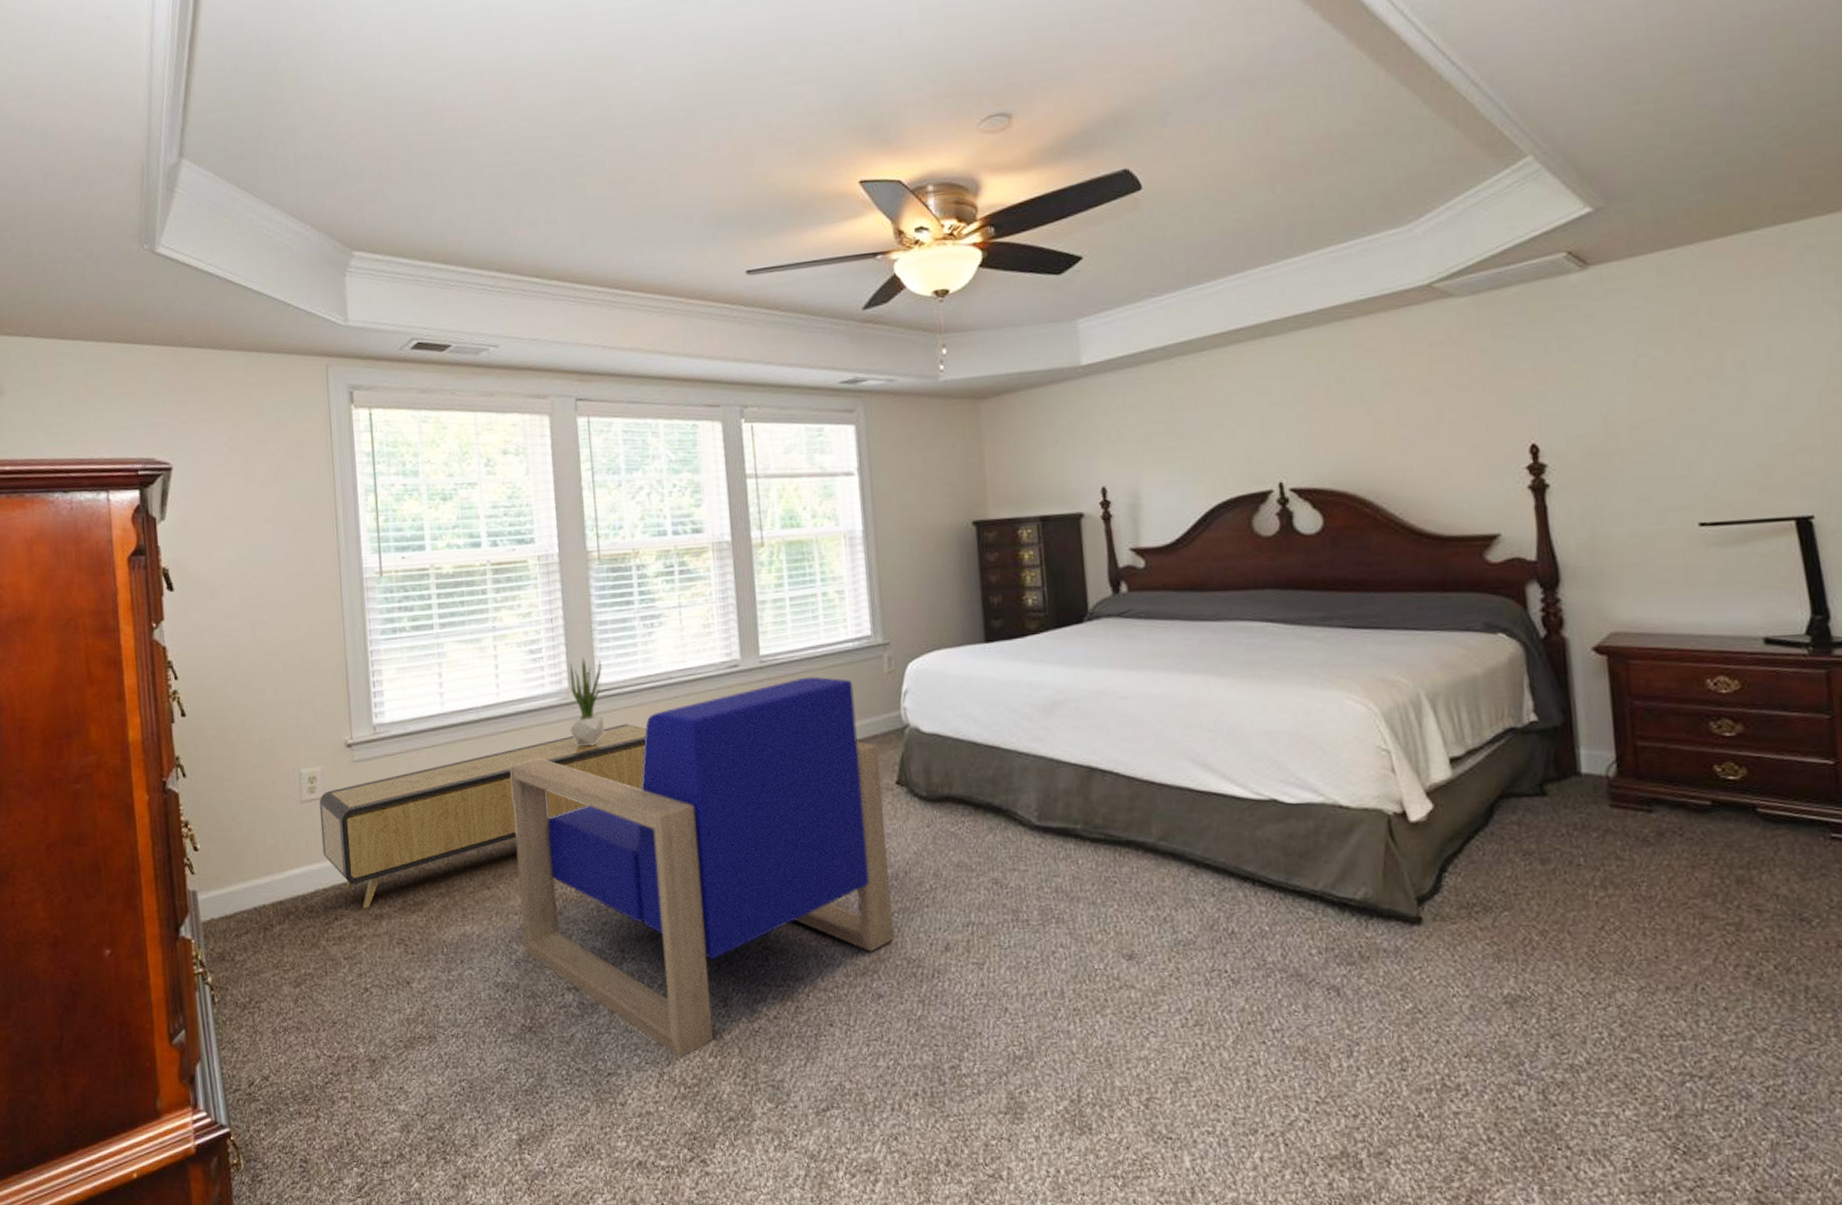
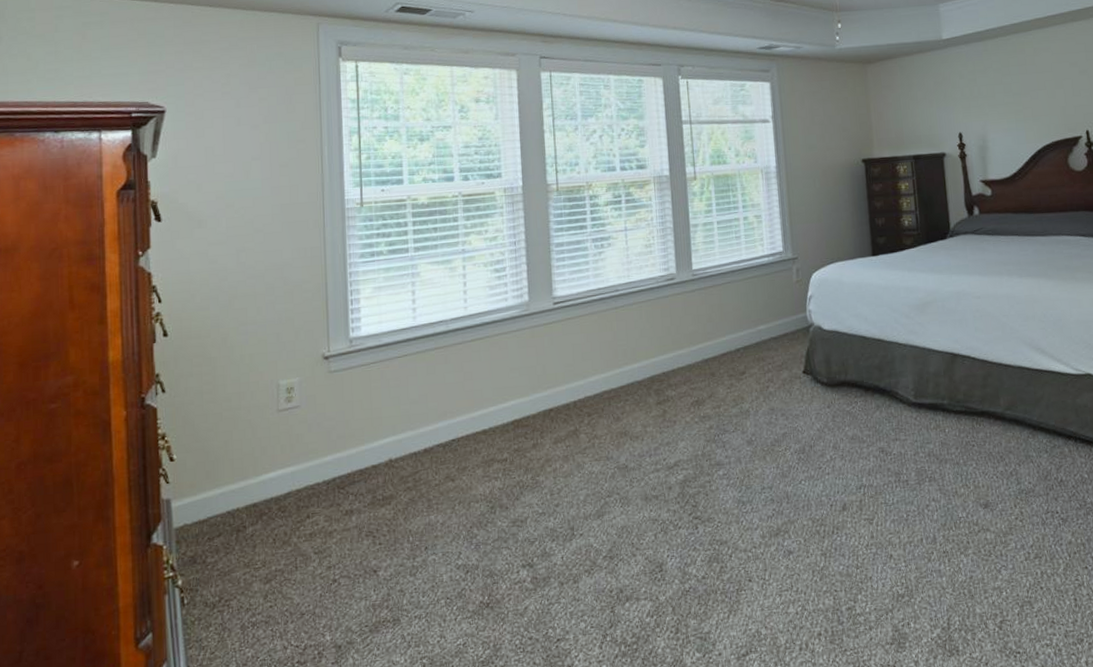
storage bench: present [319,724,647,909] -> none [295,330,596,506]
armchair: present [510,676,895,1059] -> none [475,286,802,621]
potted plant: present [569,657,605,747] -> none [529,274,560,351]

